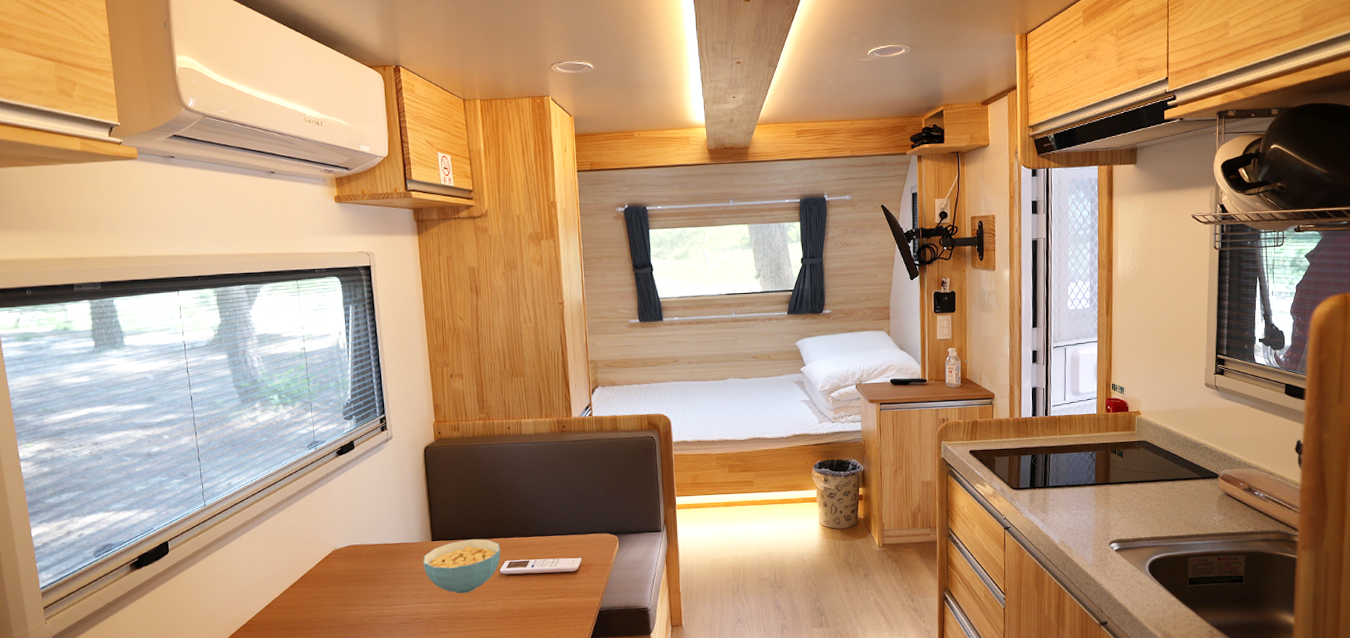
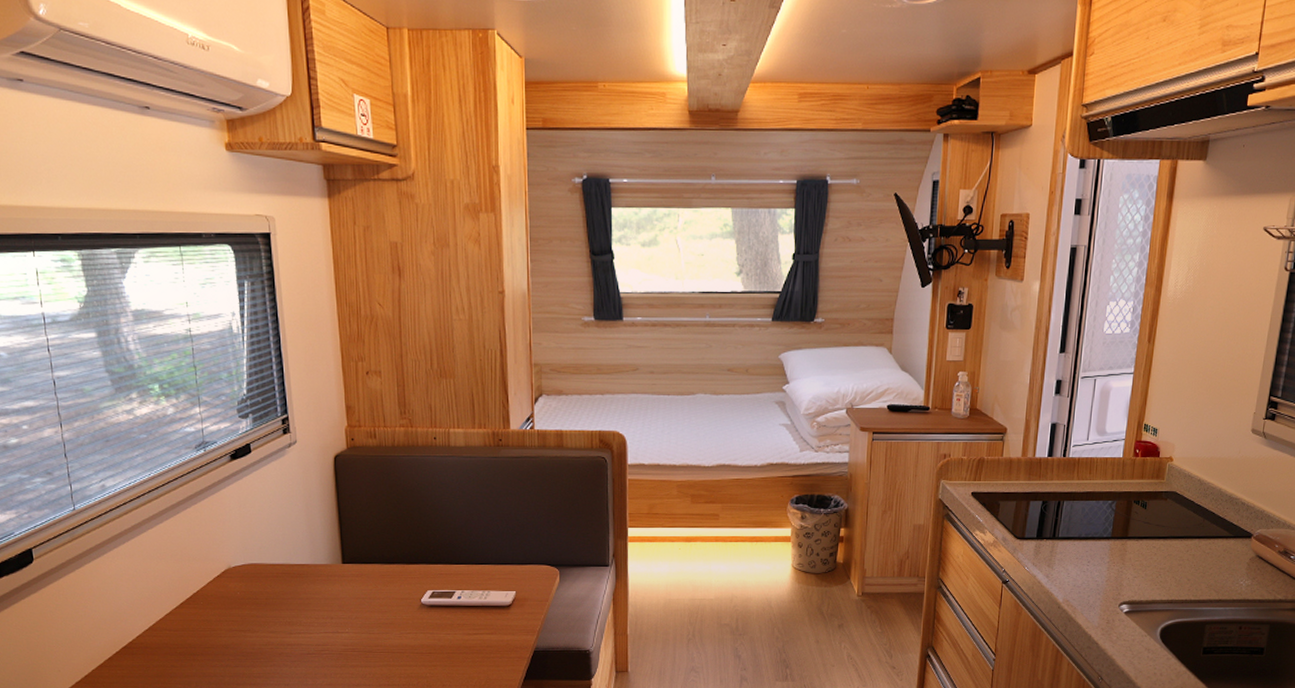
cereal bowl: present [423,539,501,594] -> none [331,564,422,624]

